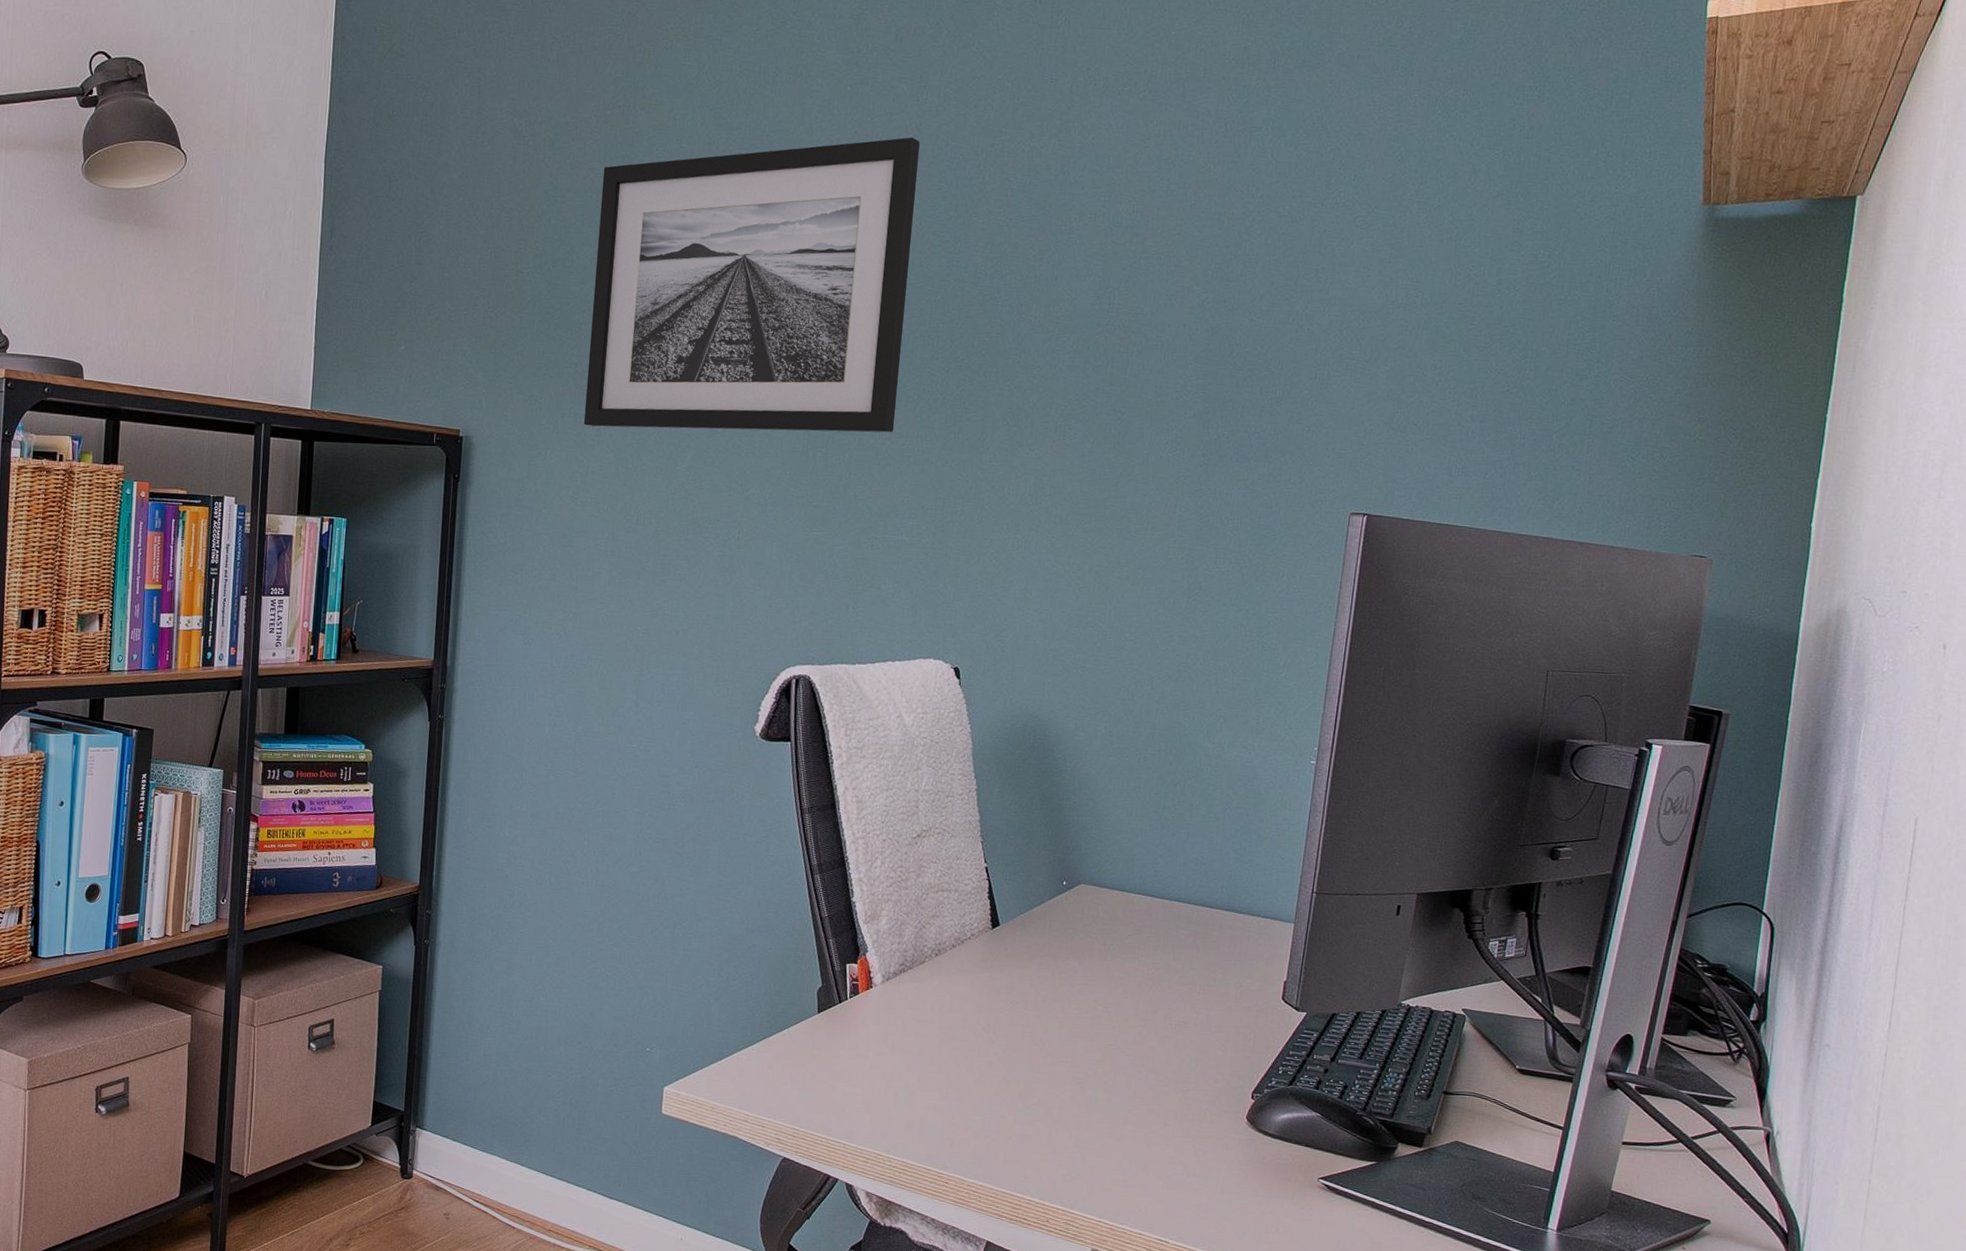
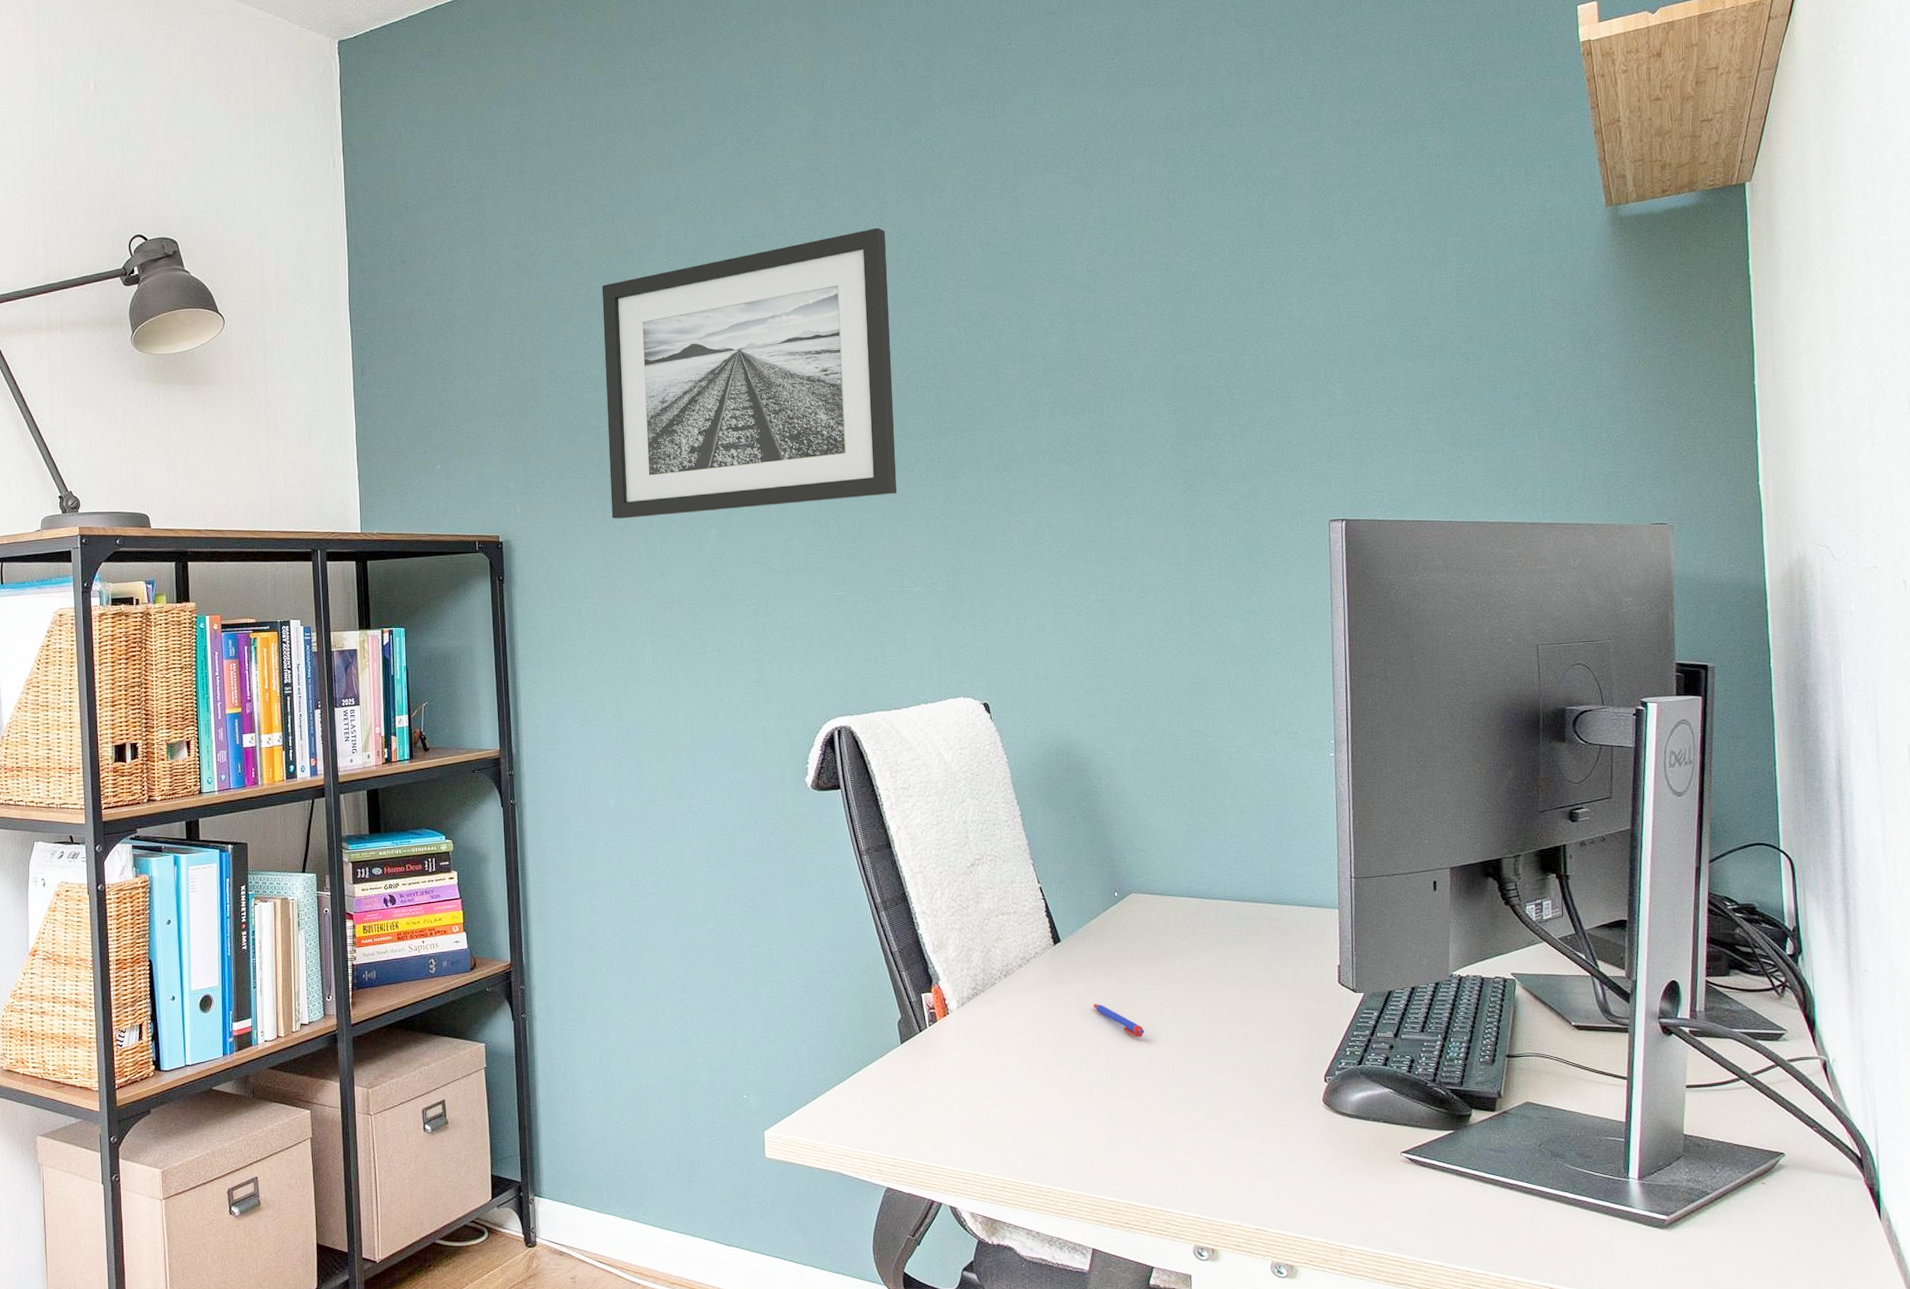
pen: none [1023,994,1073,1033] -> present [1093,1004,1145,1037]

